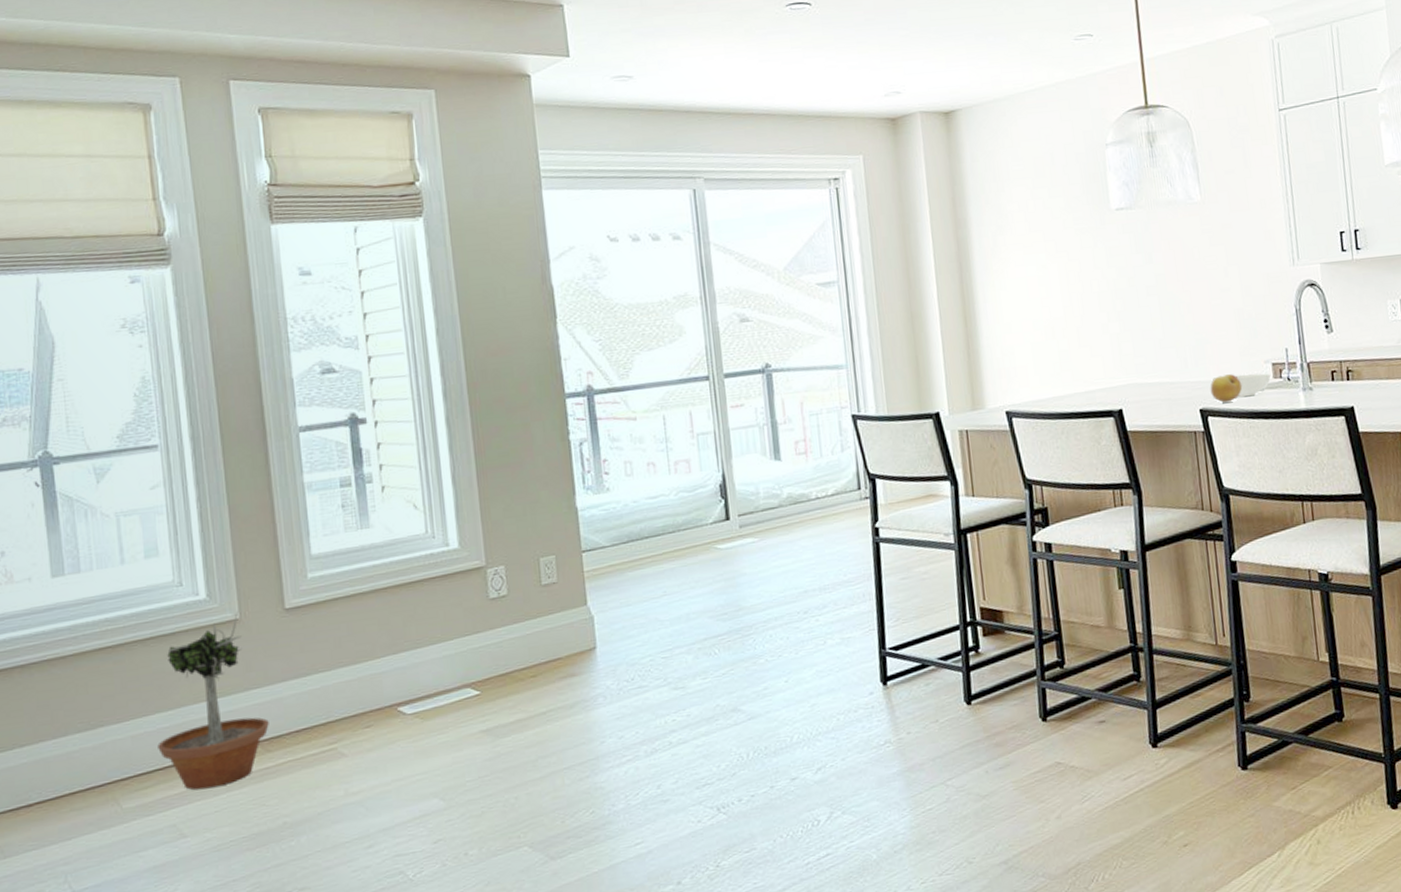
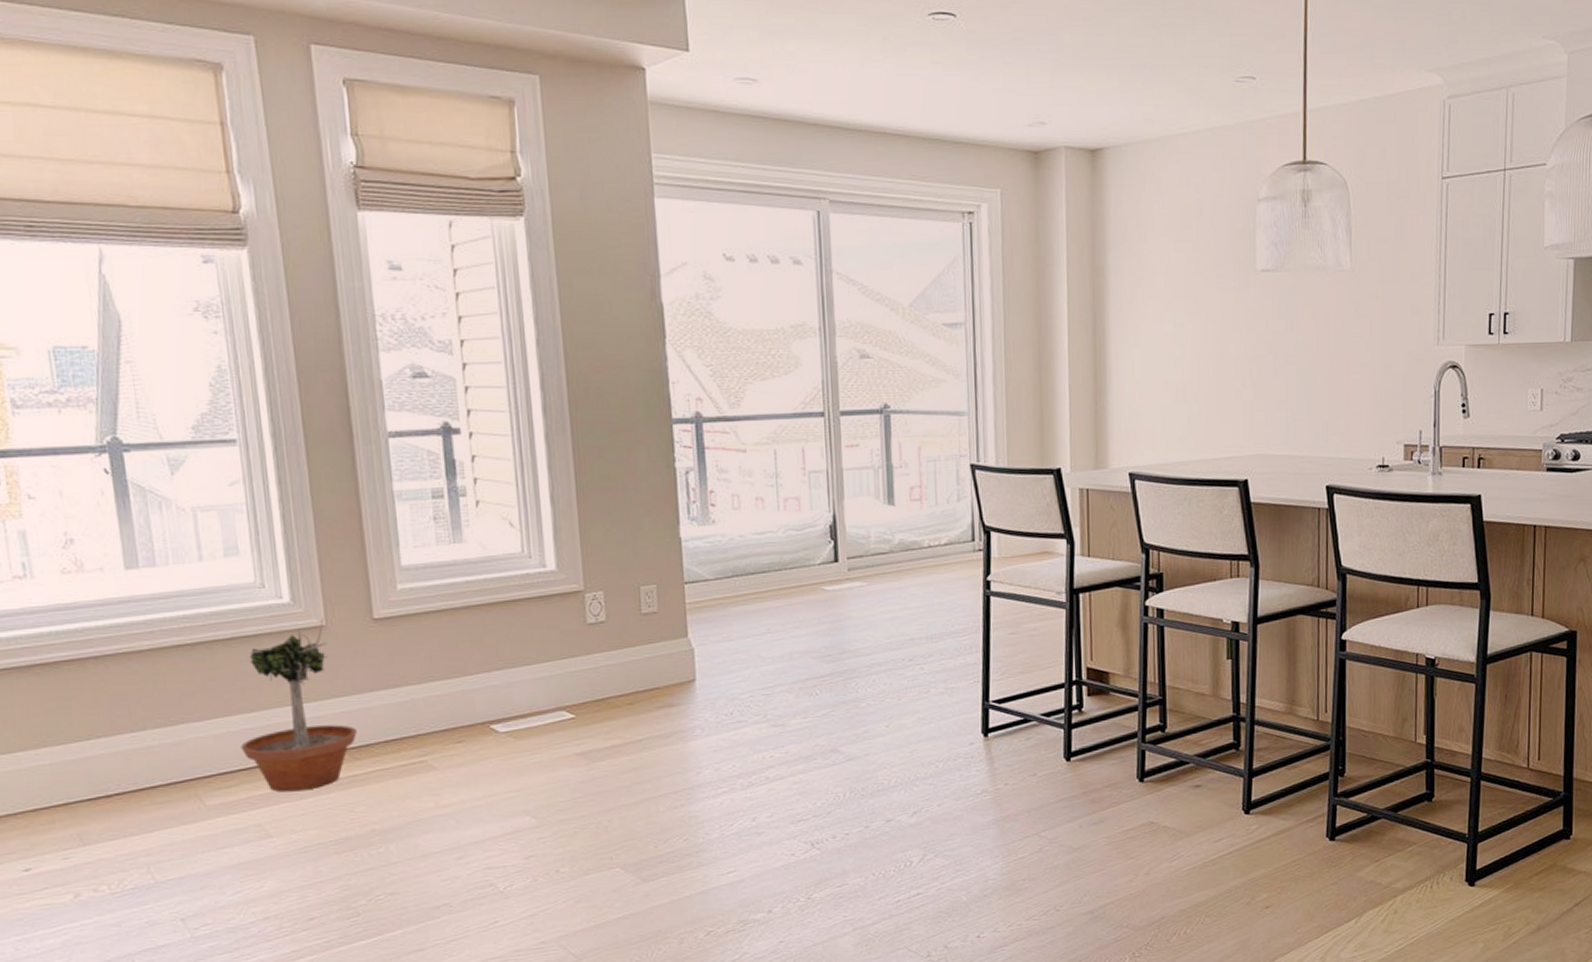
fruit: present [1210,374,1243,403] -> none [1339,452,1372,481]
bowl: present [1212,373,1271,398] -> none [1342,453,1402,477]

